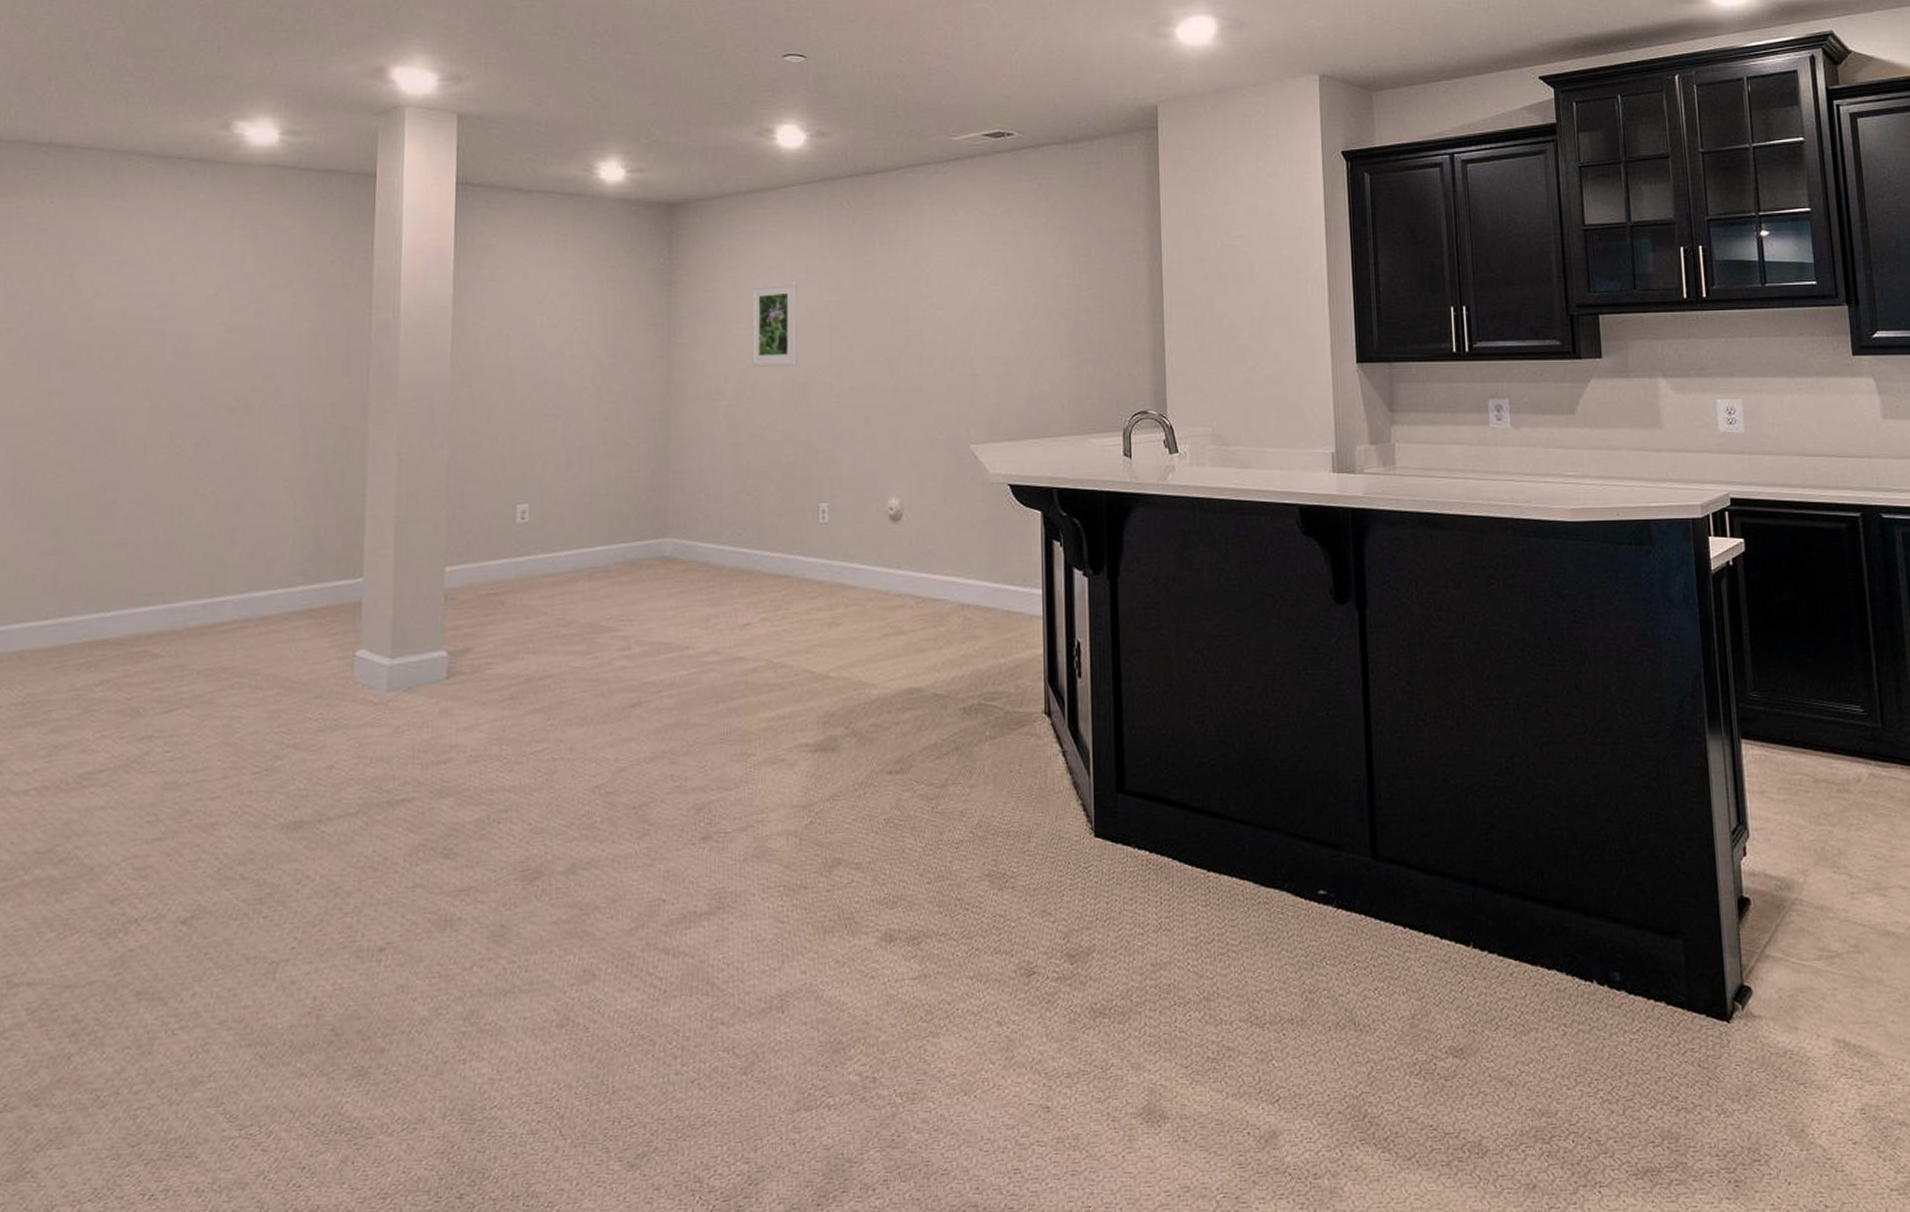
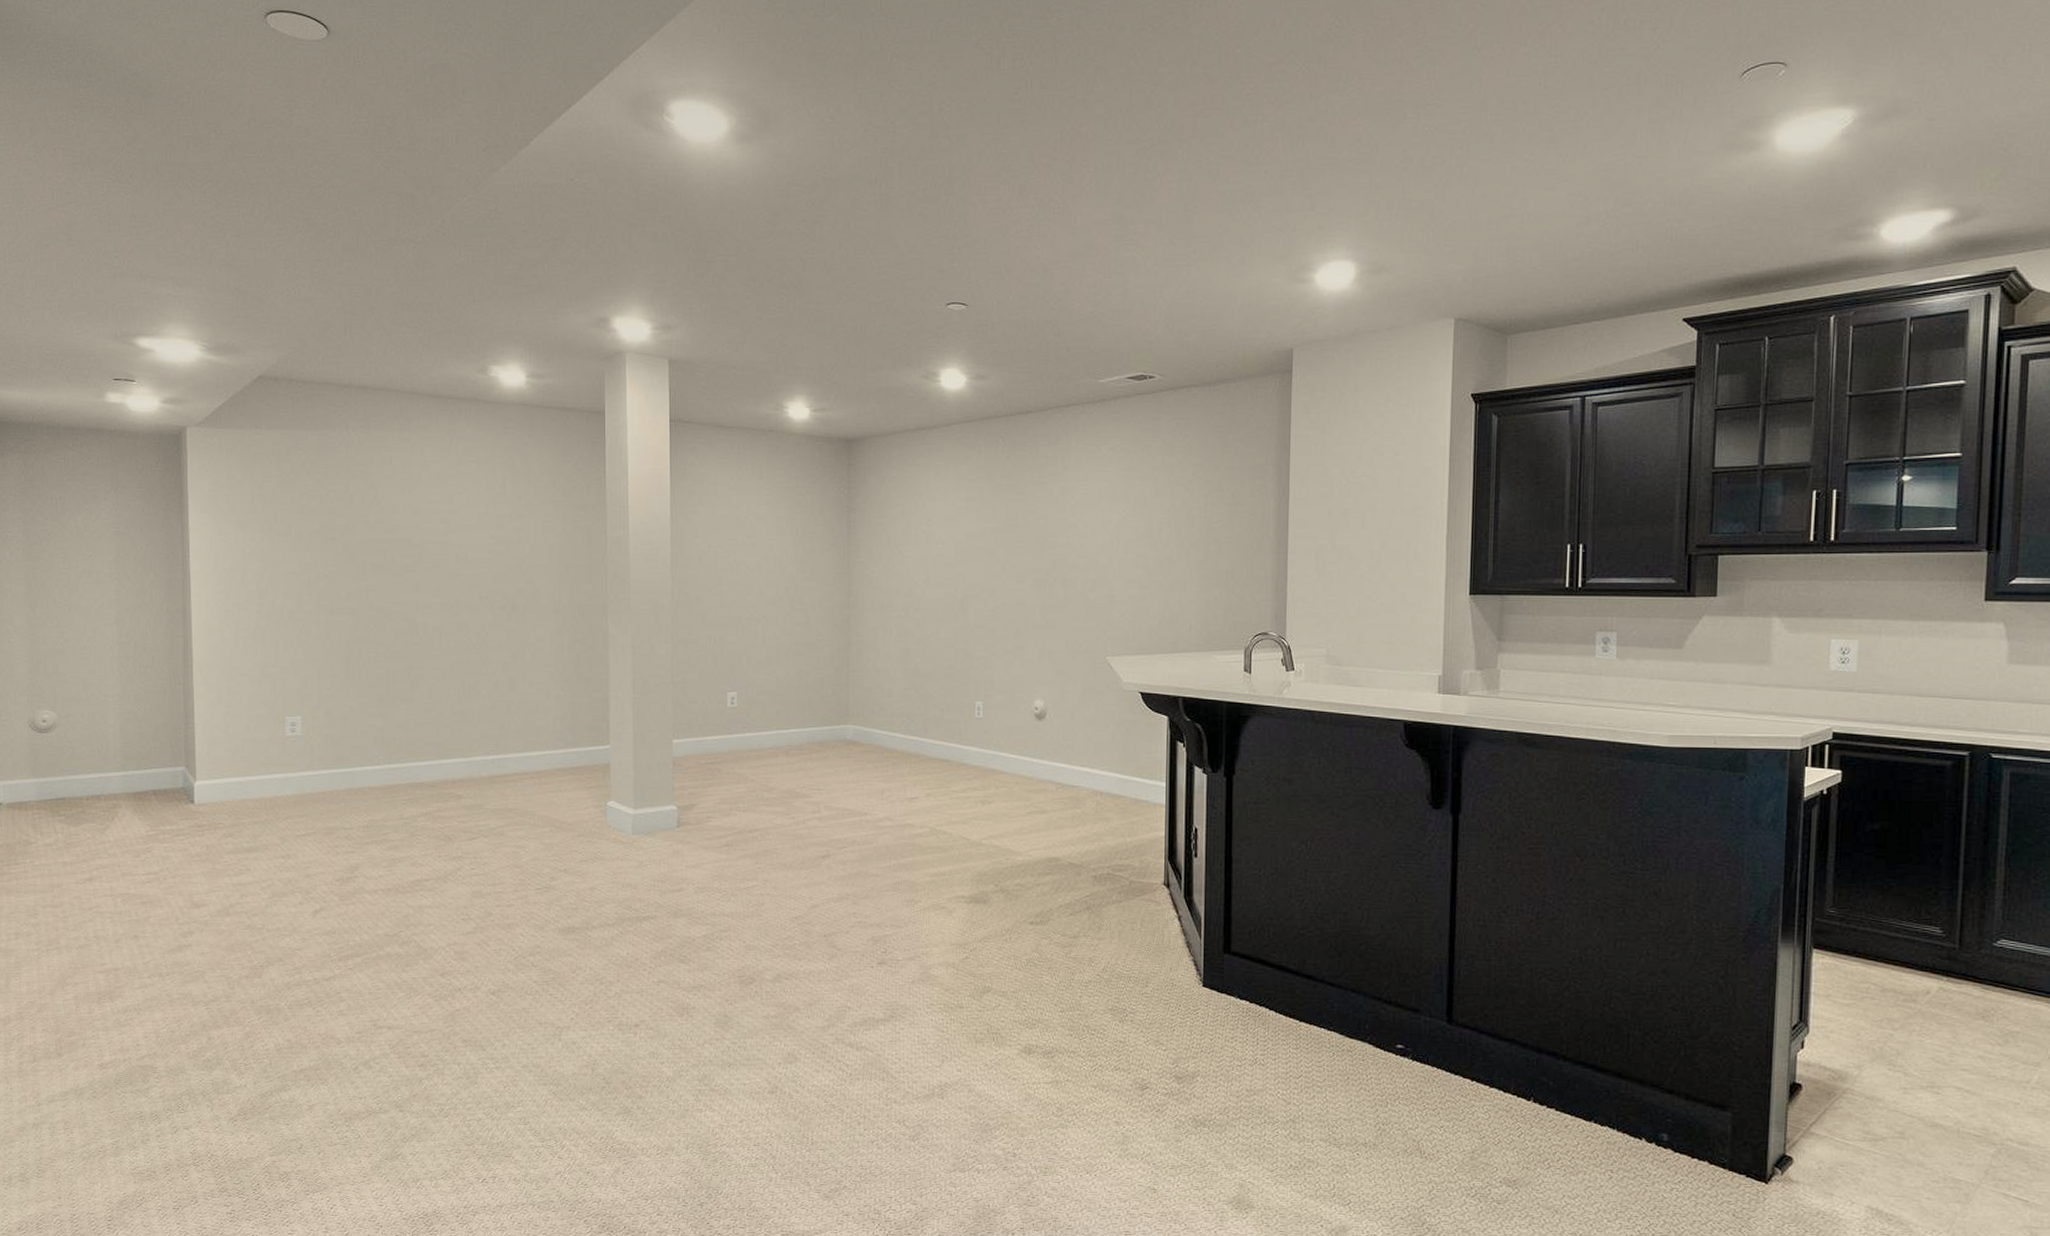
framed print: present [752,281,797,367] -> none [918,509,958,584]

